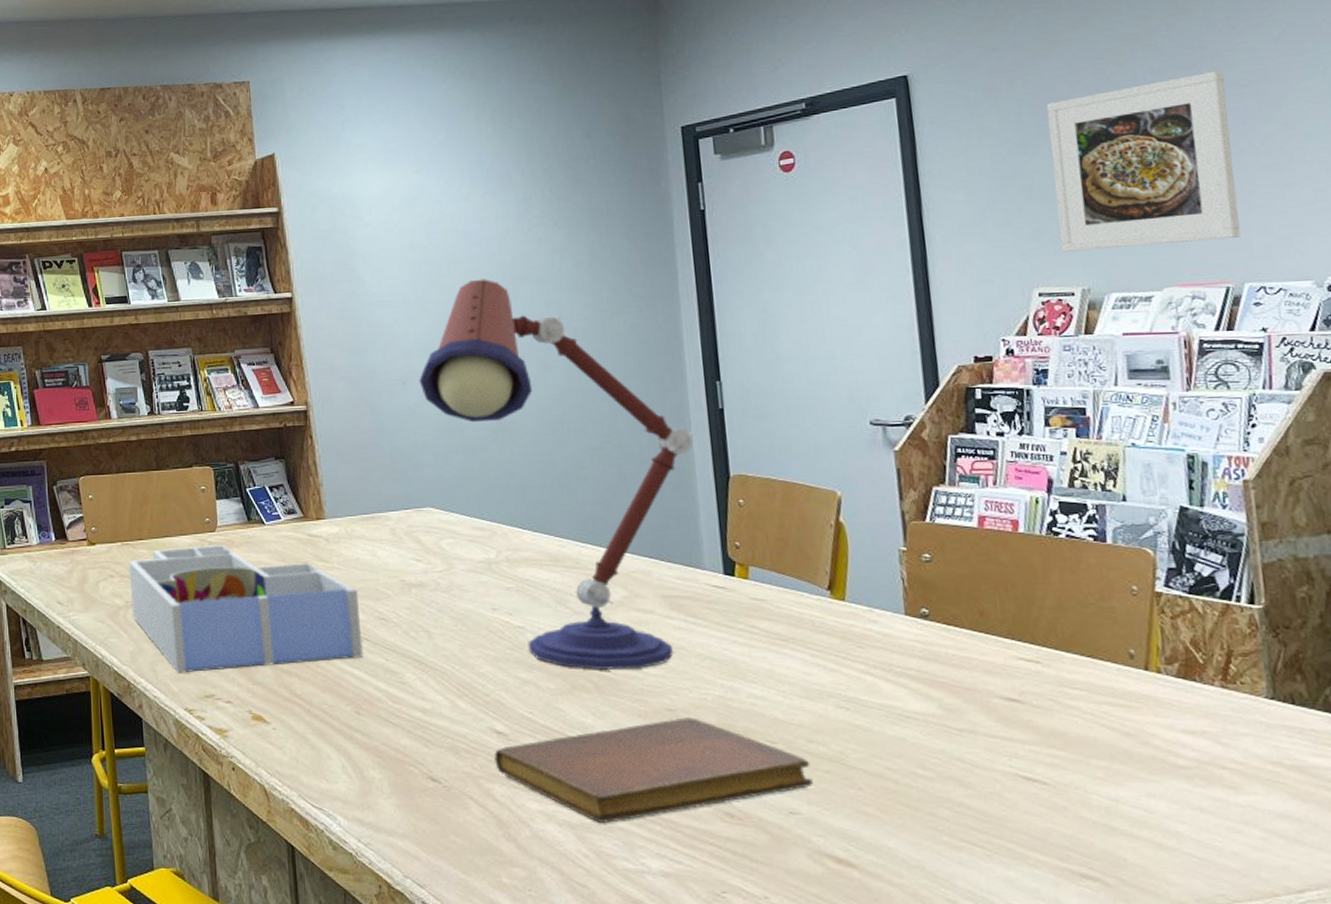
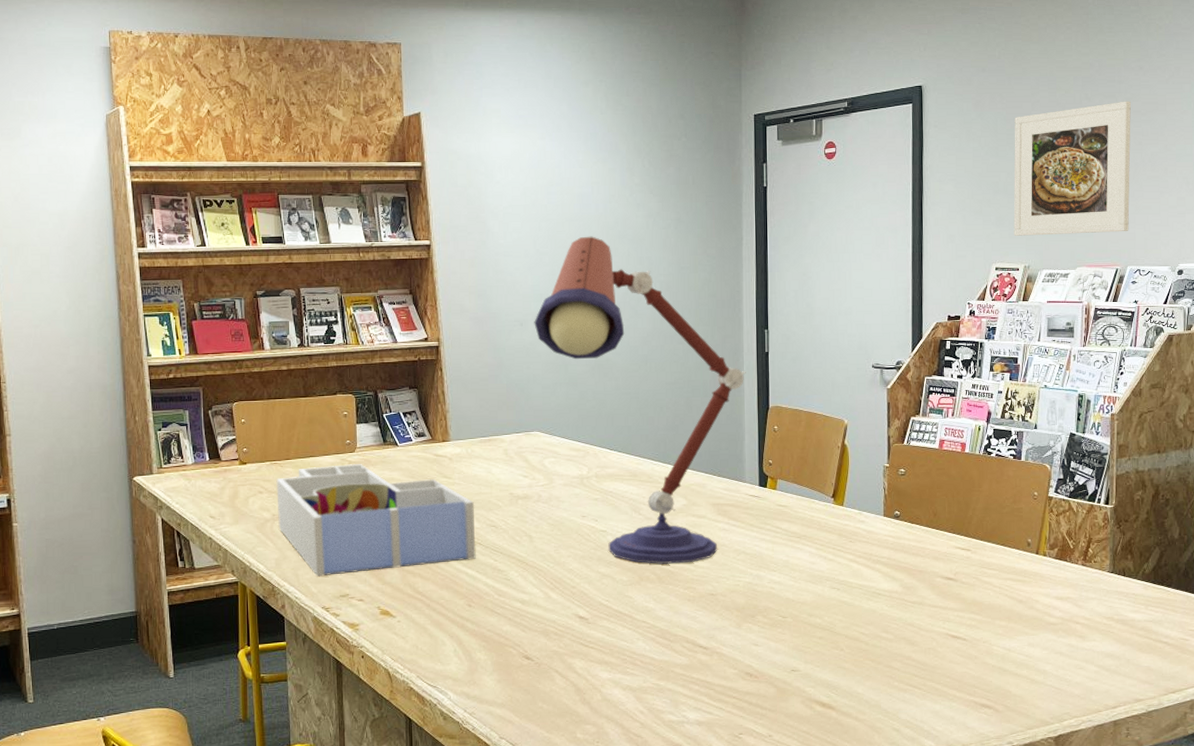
notebook: present [494,717,813,823] -> none [577,600,810,685]

